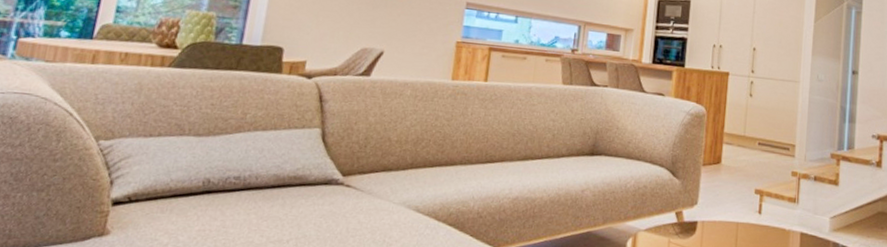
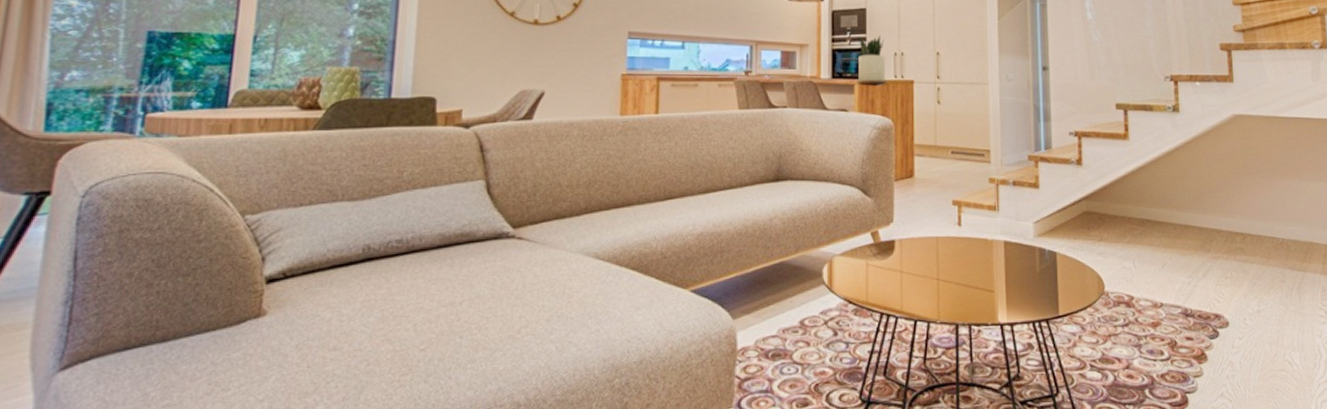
planter: none [674,26,705,75] -> present [856,35,889,86]

